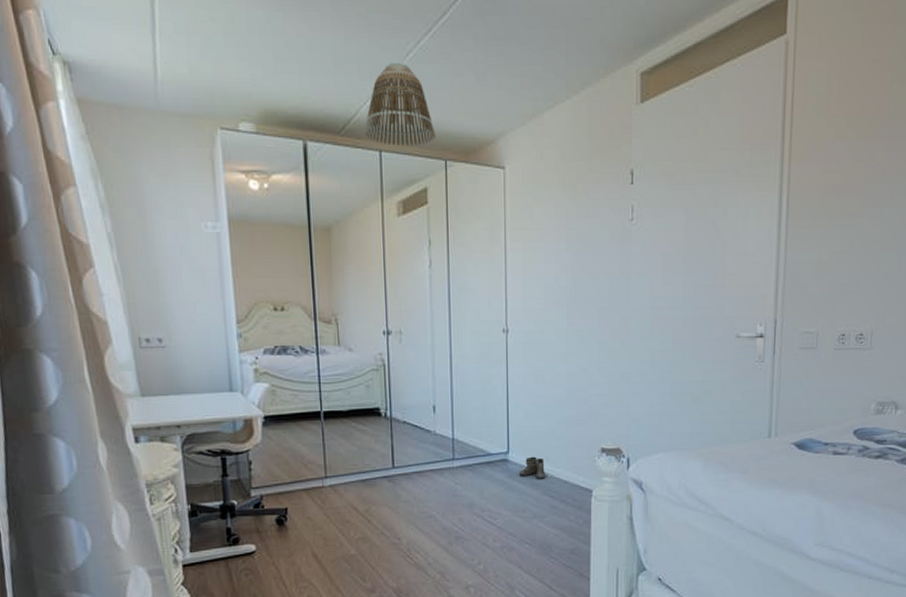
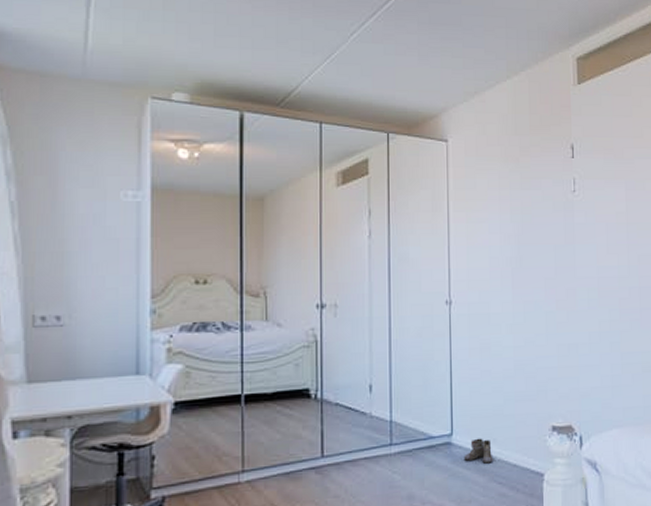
lamp shade: present [363,62,436,146] -> none [304,41,378,119]

